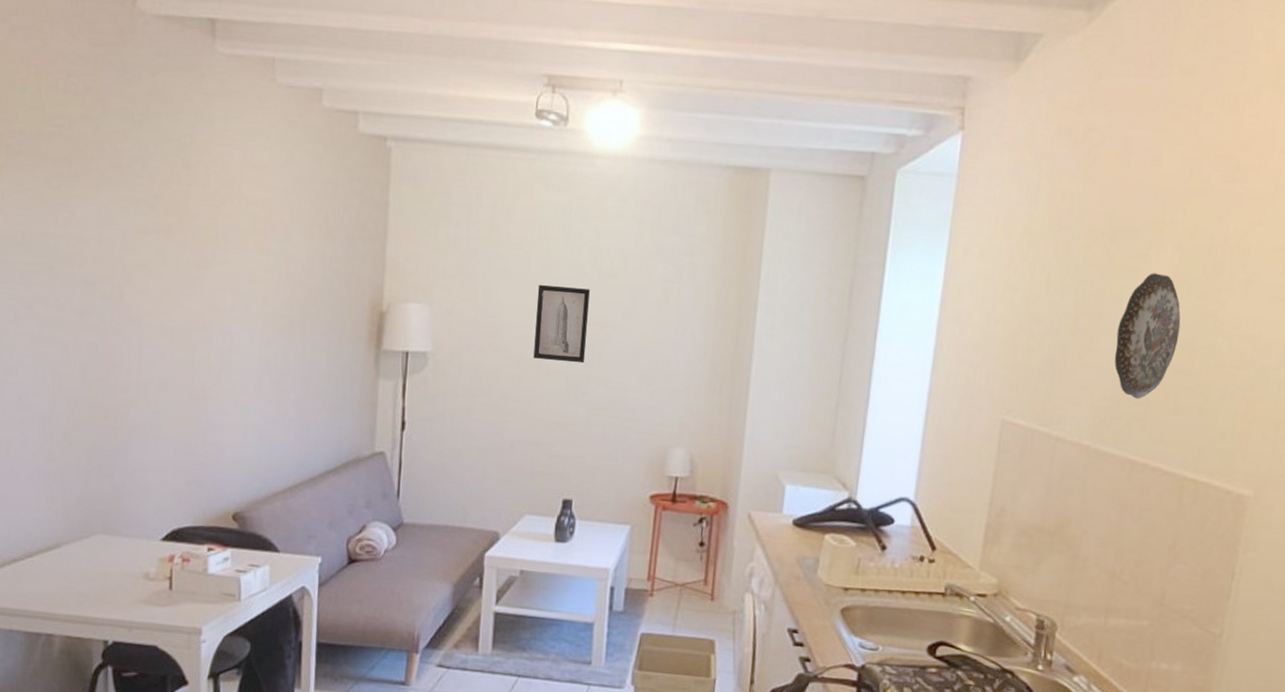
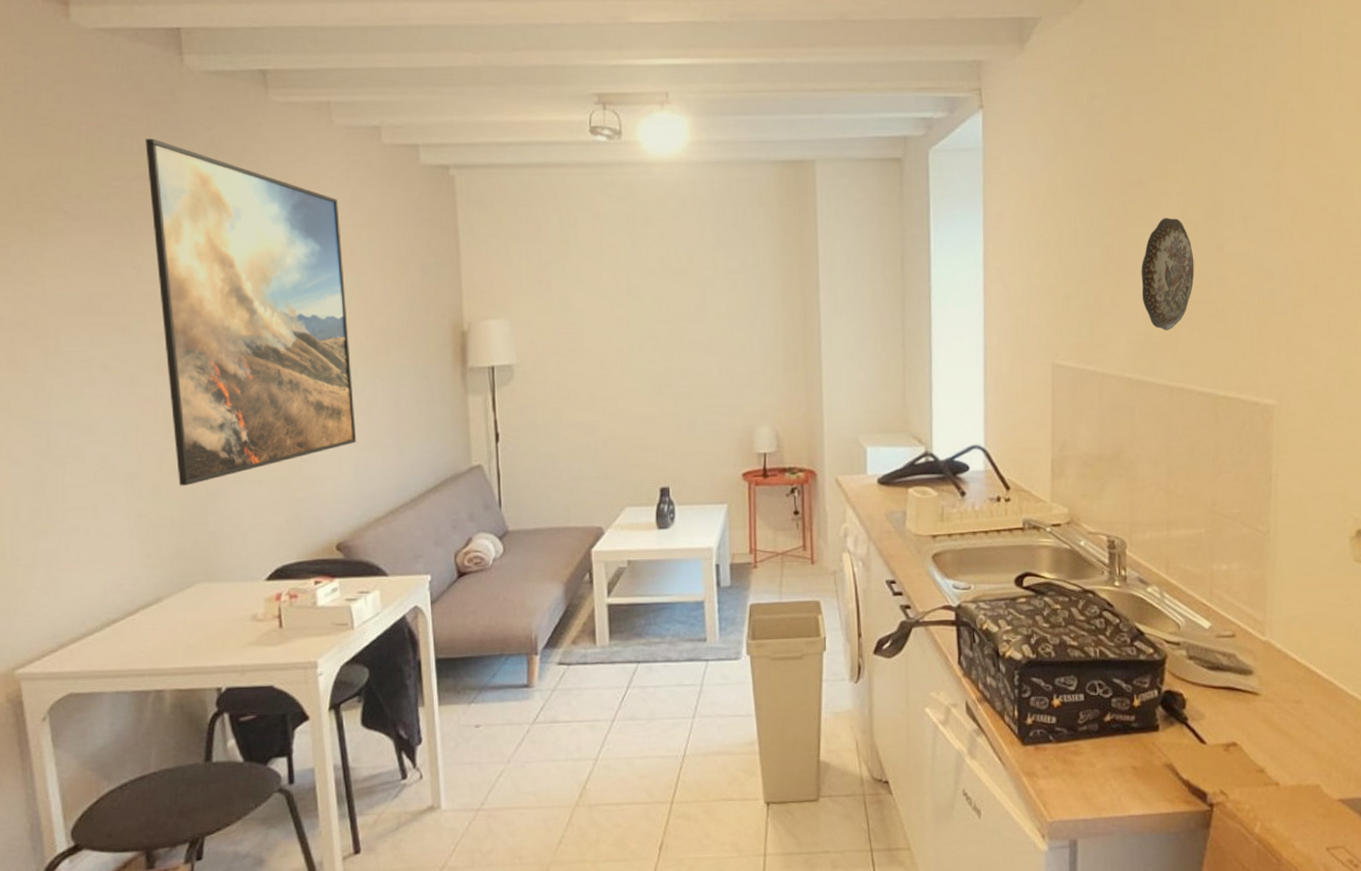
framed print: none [88,79,272,436] -> present [145,138,357,486]
wall art: present [533,284,590,364] -> none [612,288,665,359]

